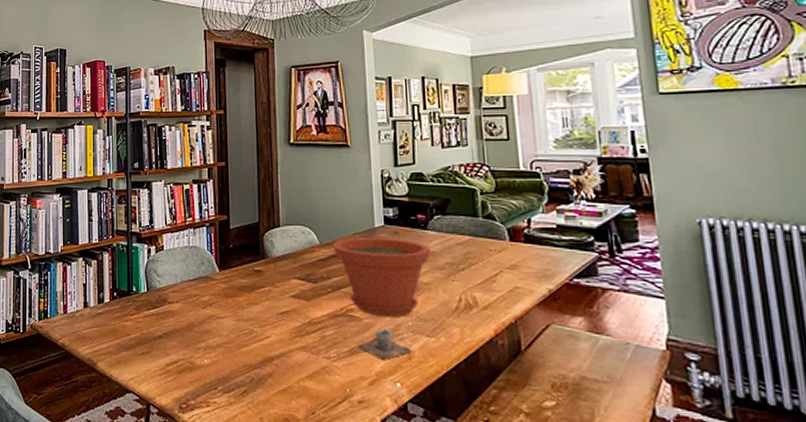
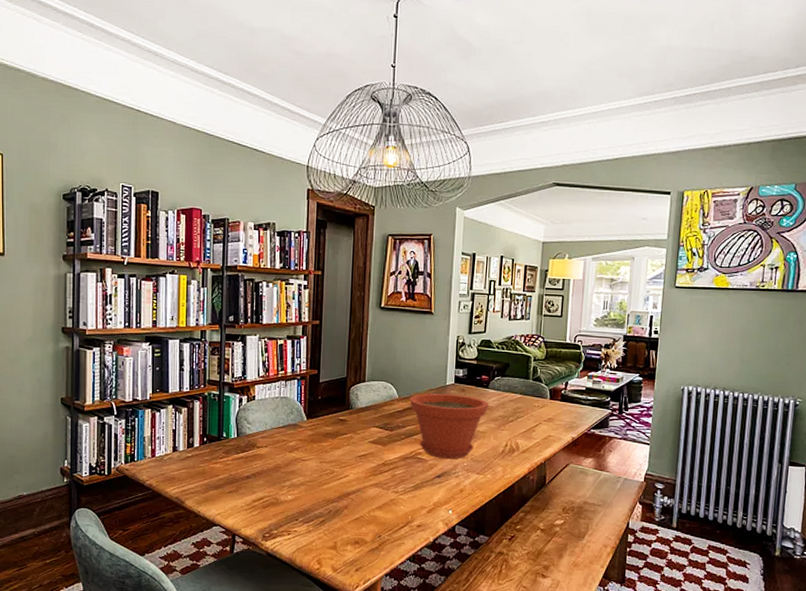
cup: present [358,328,412,360] -> none [422,468,464,493]

